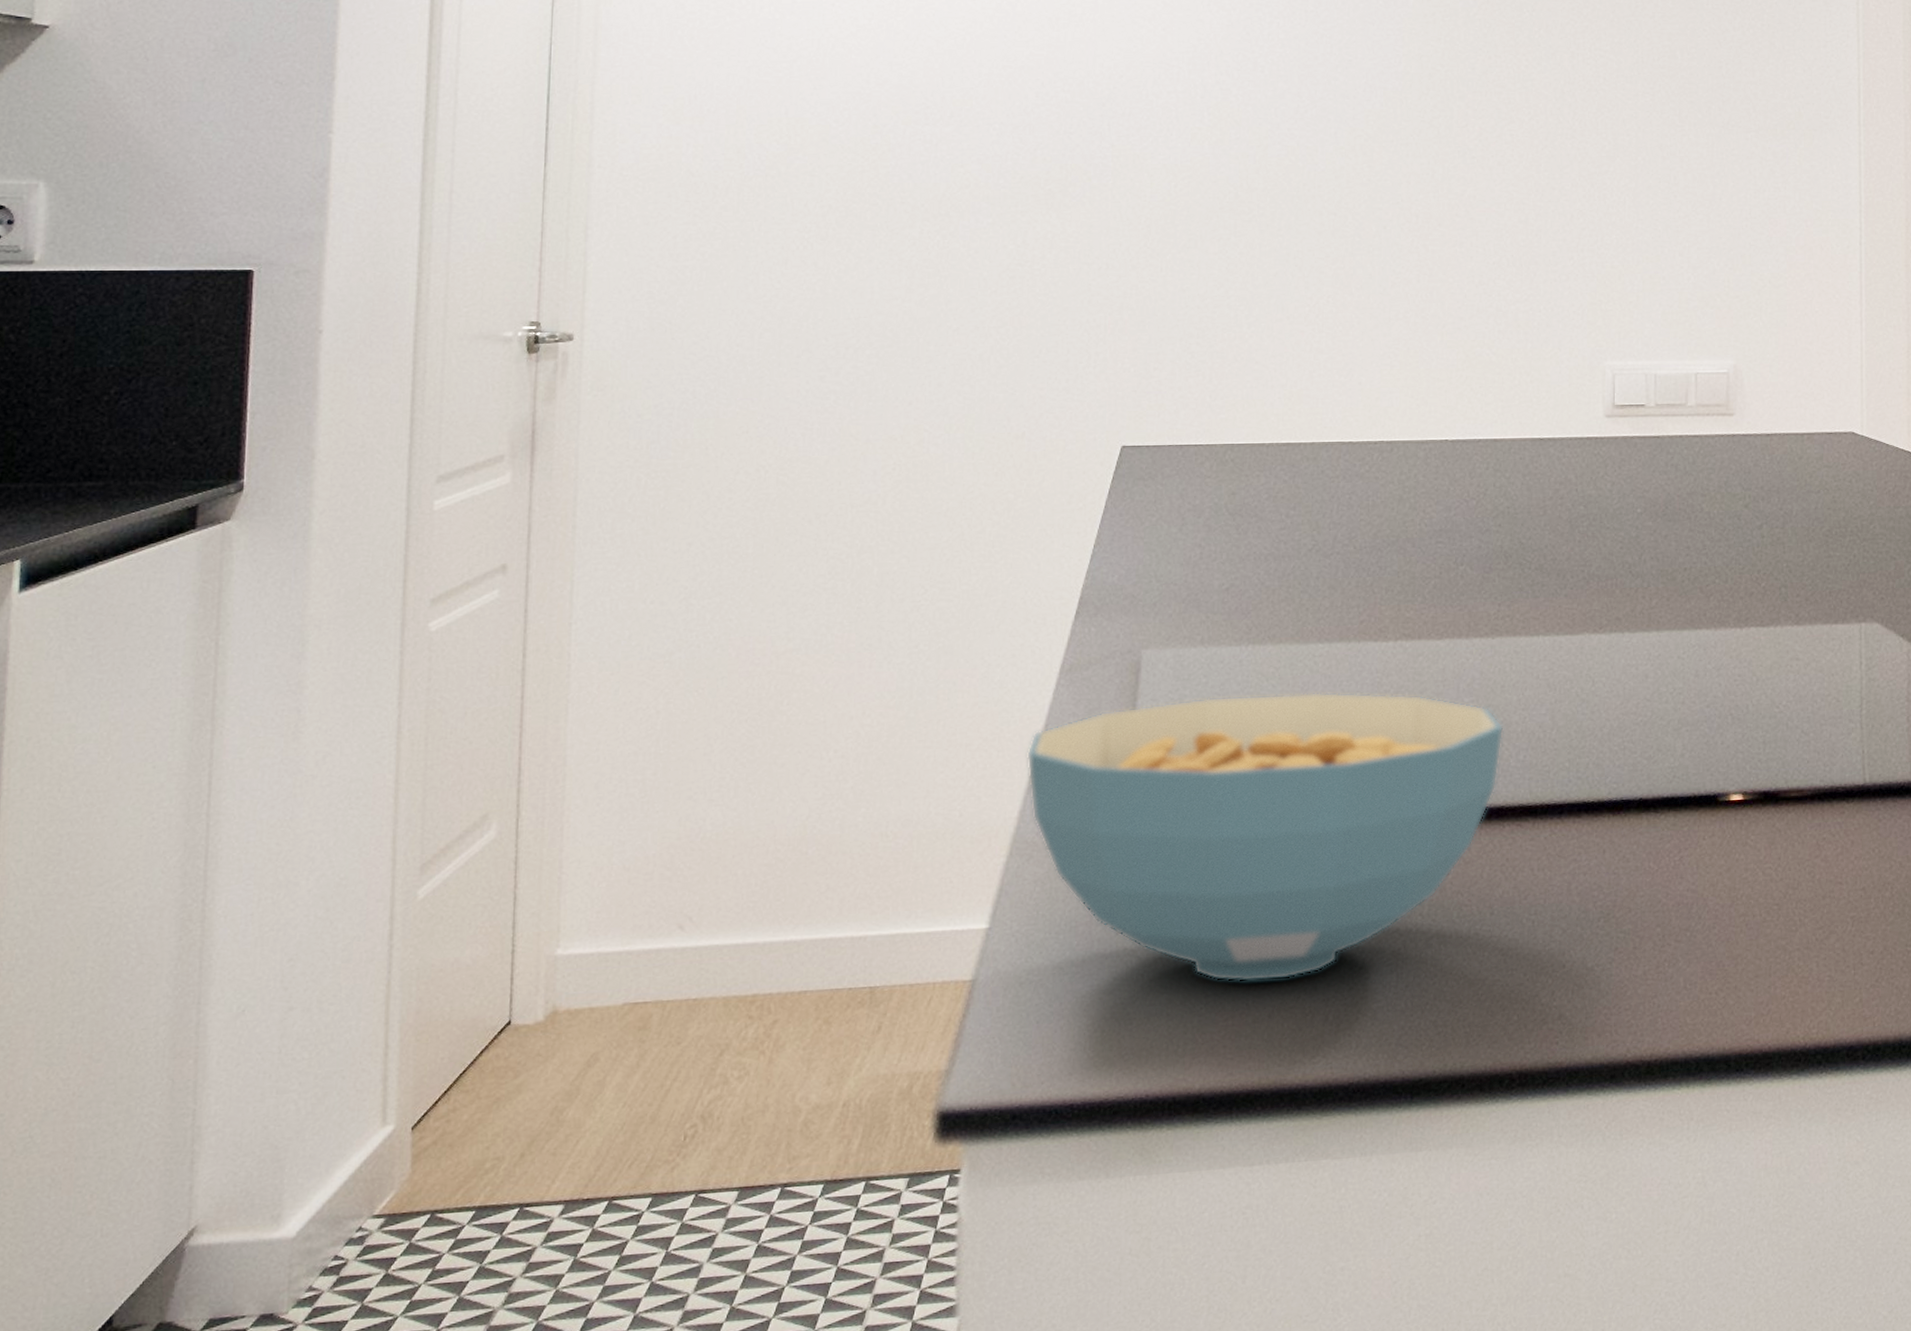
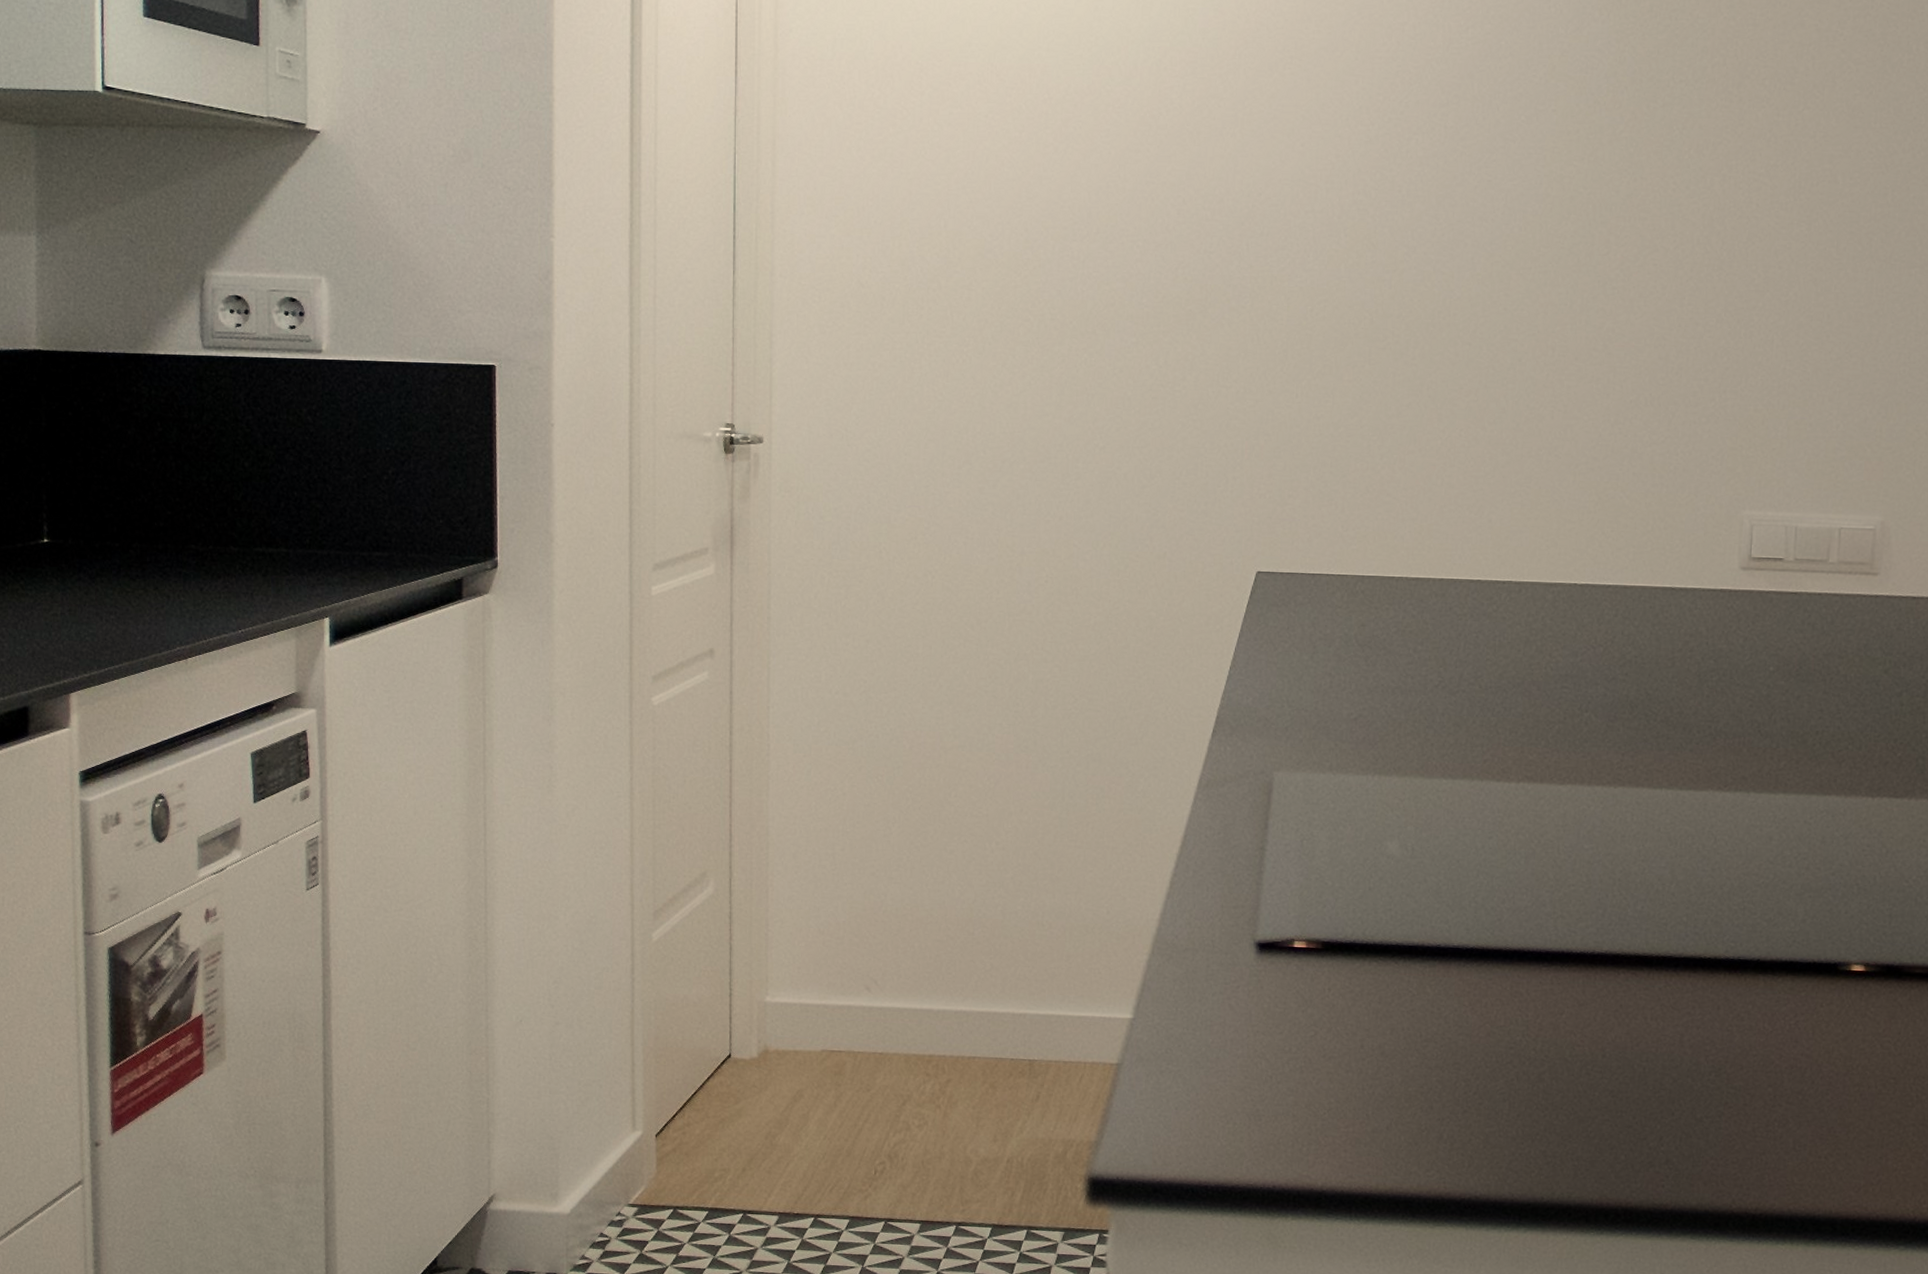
cereal bowl: present [1026,691,1504,982] -> none [1166,822,1623,1096]

